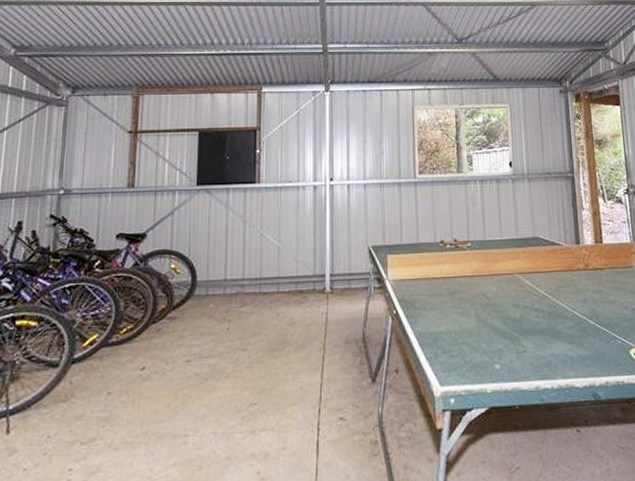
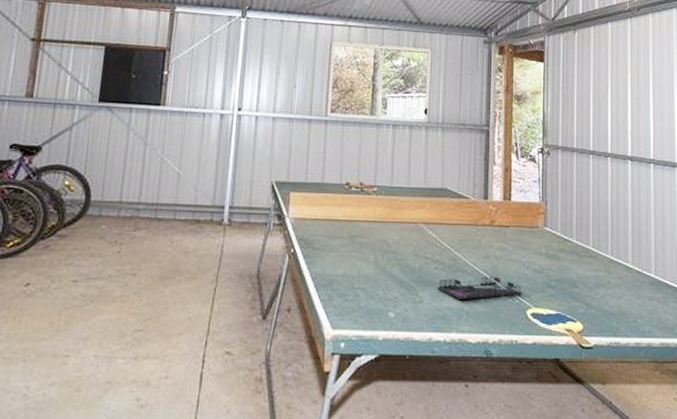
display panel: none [539,319,623,345] -> present [437,276,522,300]

